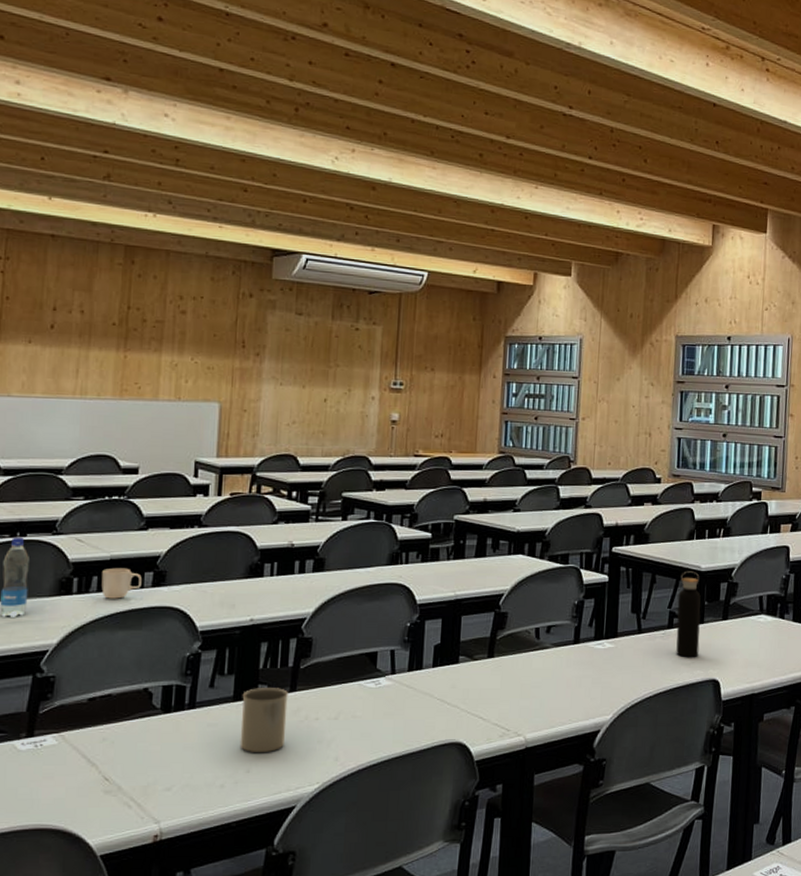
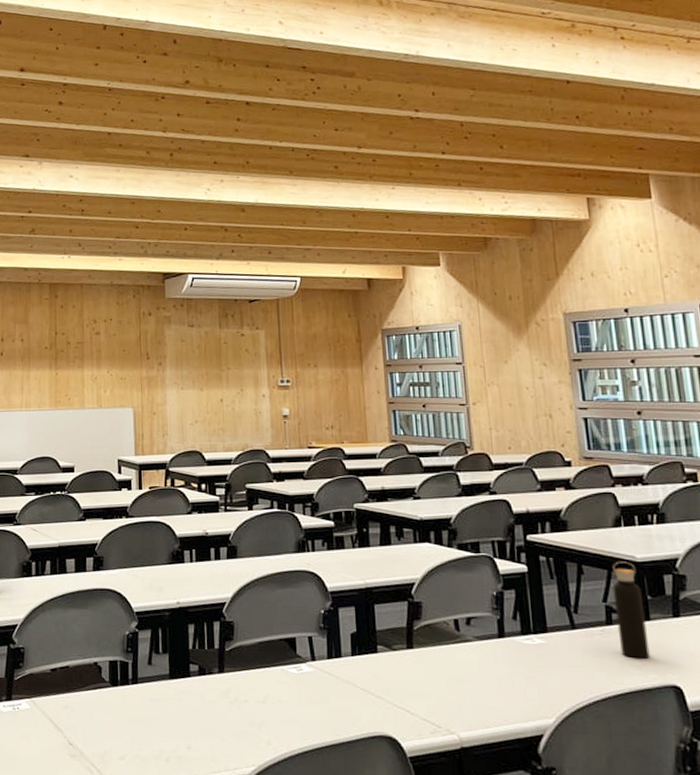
mug: present [101,567,142,599] -> none [53,553,84,581]
mug: present [240,688,288,753] -> none [177,667,219,731]

